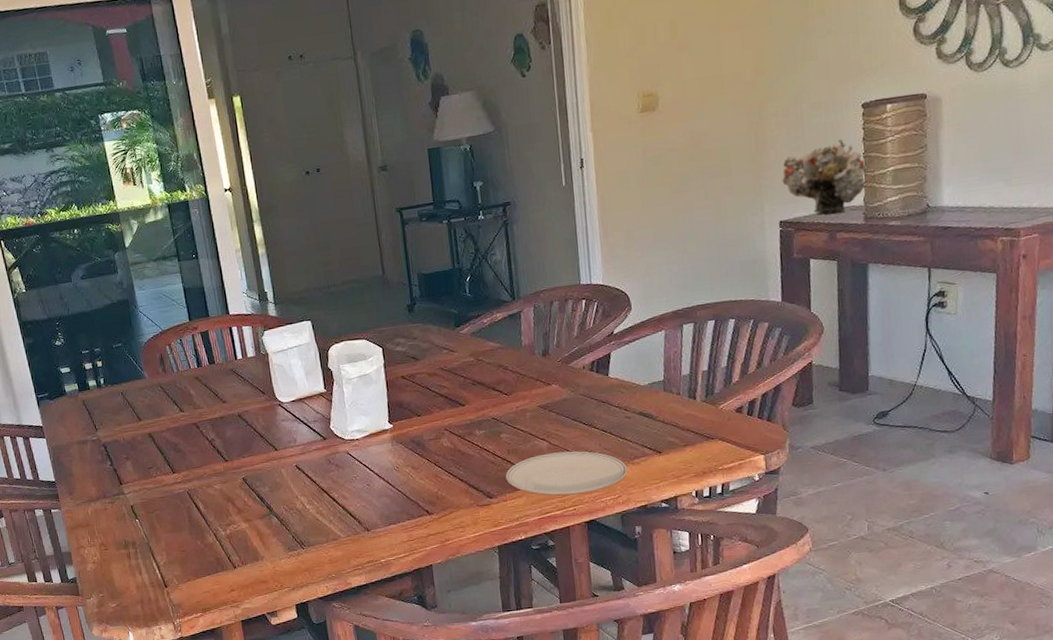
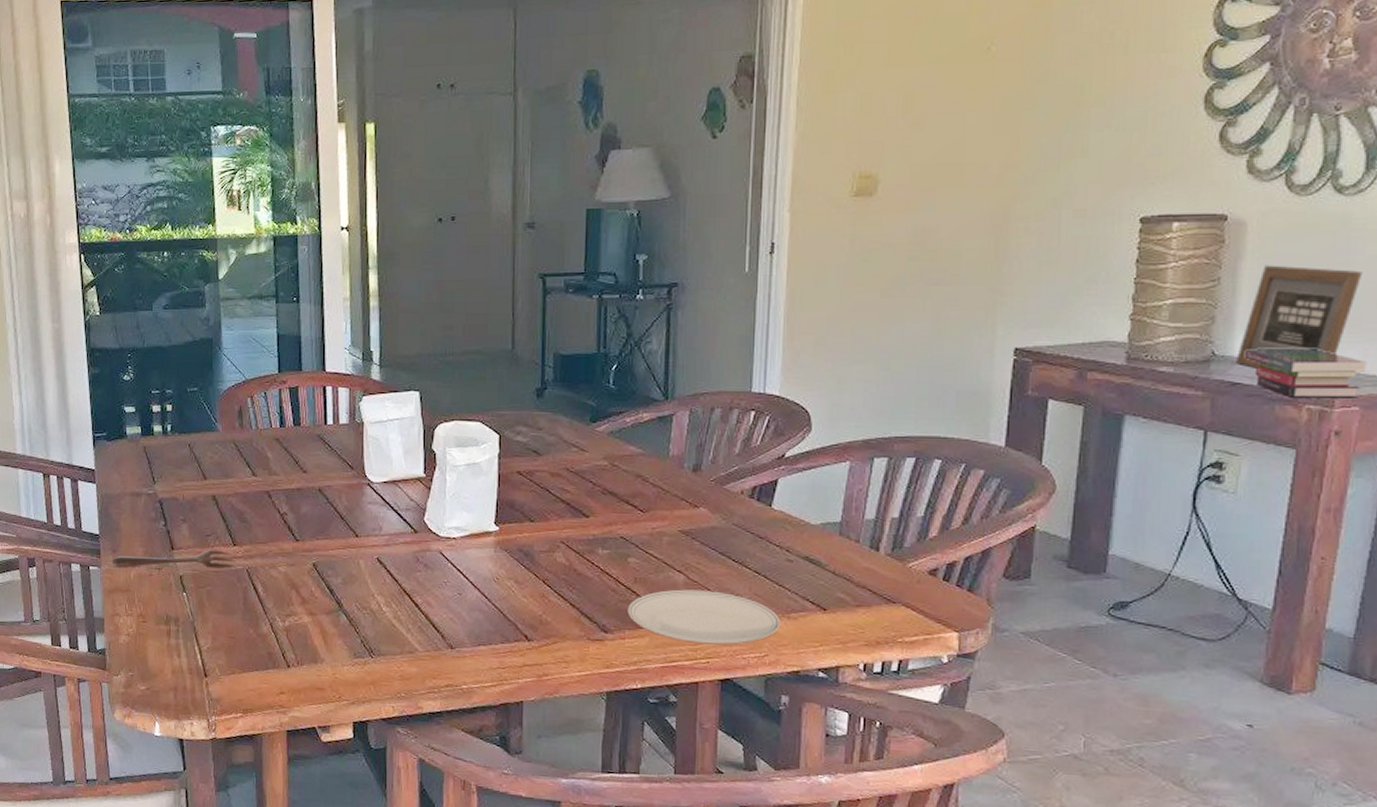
fork: none [70,479,178,506] -> present [112,549,236,568]
flower arrangement: present [782,139,867,215] -> none [1024,257,1137,347]
picture frame: none [945,126,1030,214] -> present [1236,265,1363,368]
books: none [952,192,1040,233] -> present [1246,349,1367,398]

